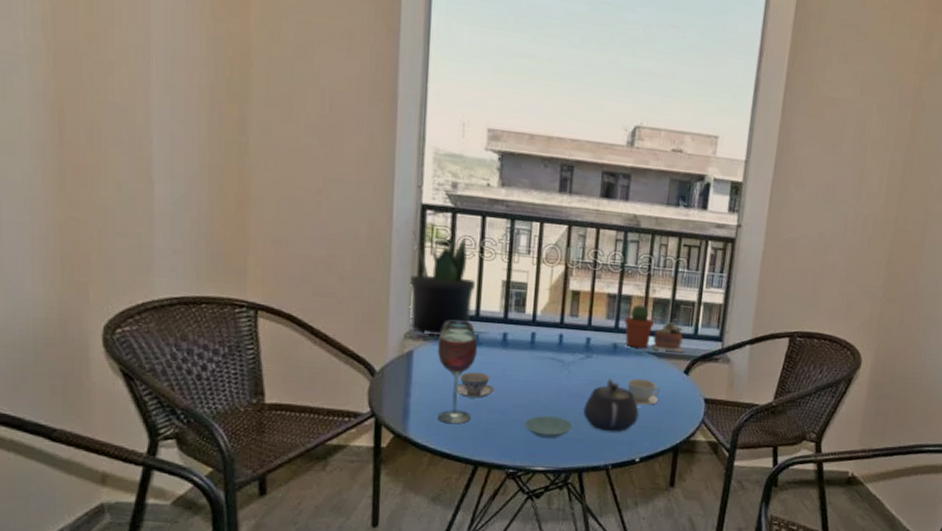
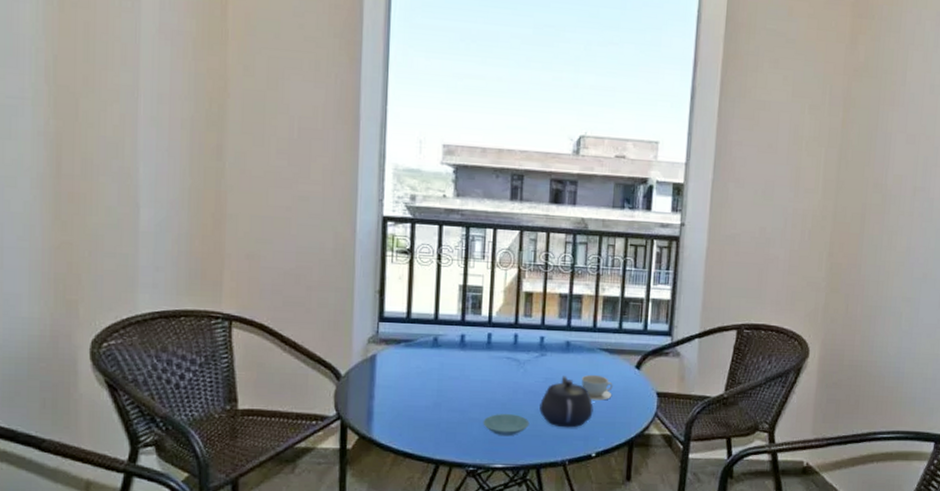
planter: present [410,230,475,335] -> none [373,241,434,339]
wineglass: present [437,320,478,424] -> none [398,324,438,425]
teacup: present [456,372,494,399] -> none [417,373,453,399]
succulent plant: present [623,304,655,348] -> none [575,303,605,345]
succulent plant: present [651,321,684,353] -> none [603,318,635,349]

